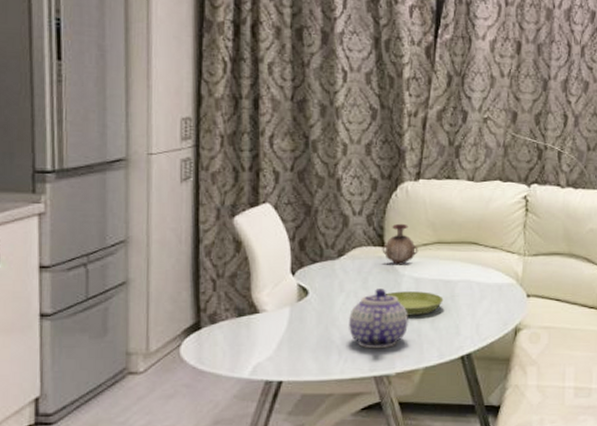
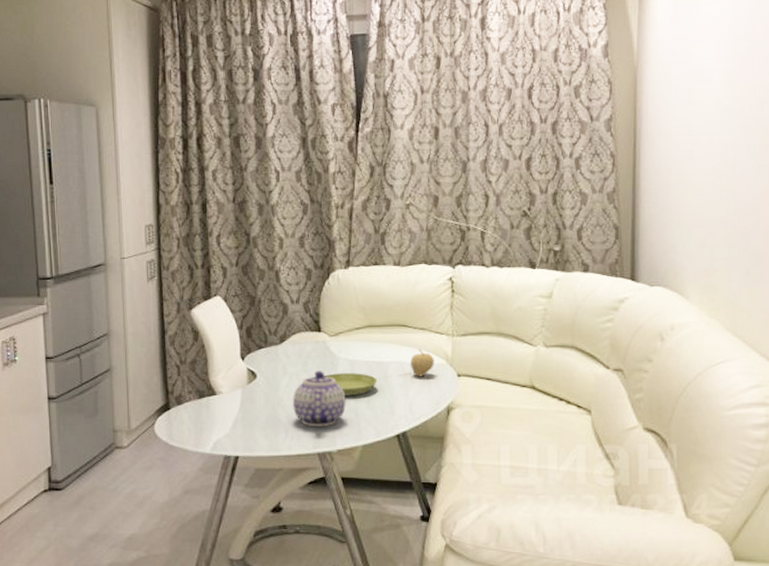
vase: present [382,223,418,265] -> none [318,309,352,349]
fruit: none [479,267,504,297] -> present [410,349,434,377]

